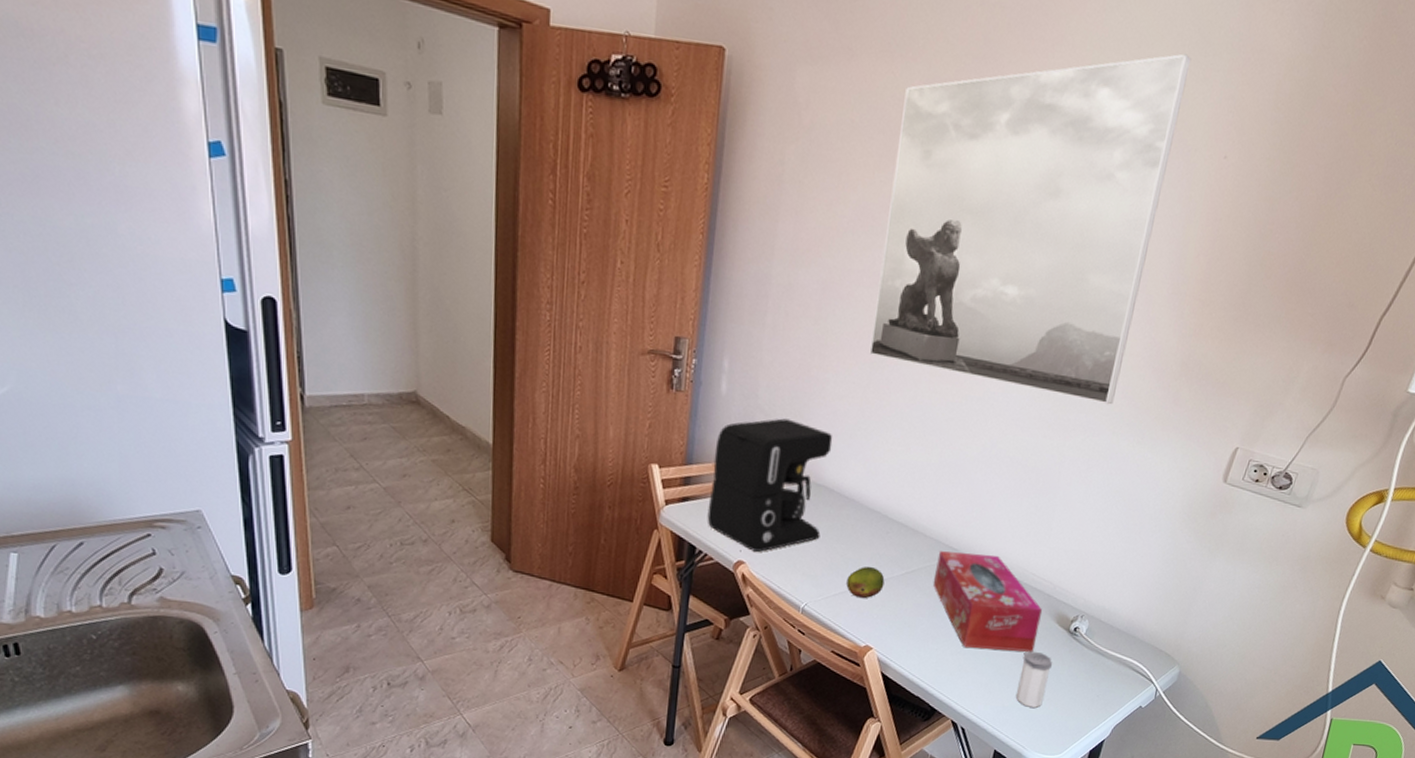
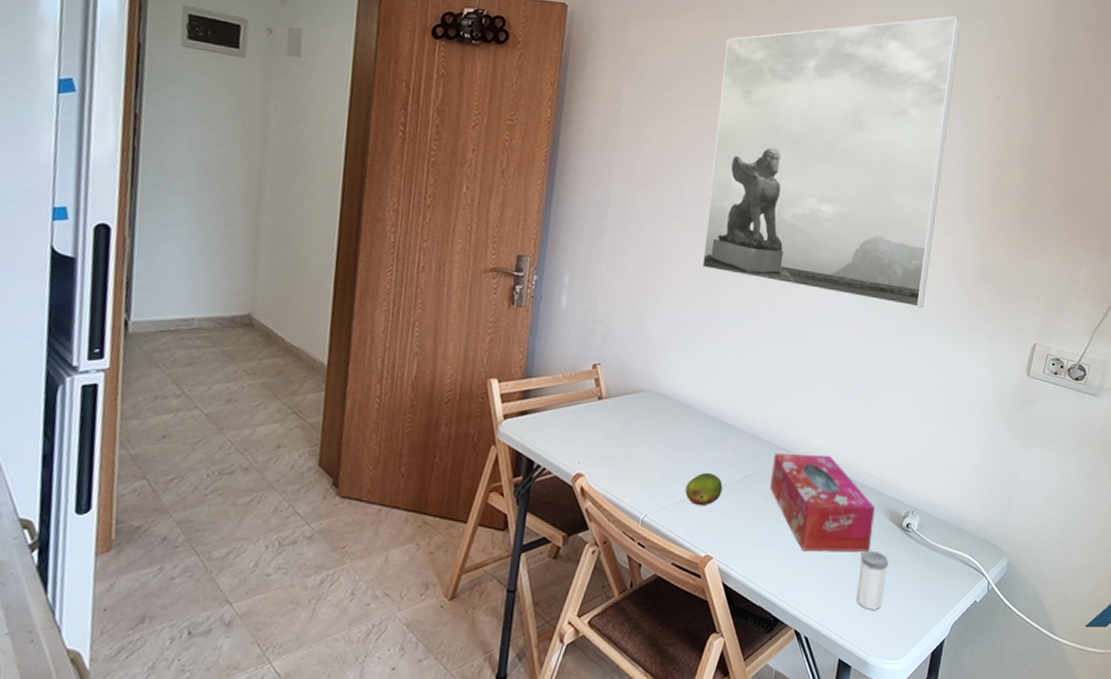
coffee maker: present [707,418,833,552] -> none [546,329,669,463]

